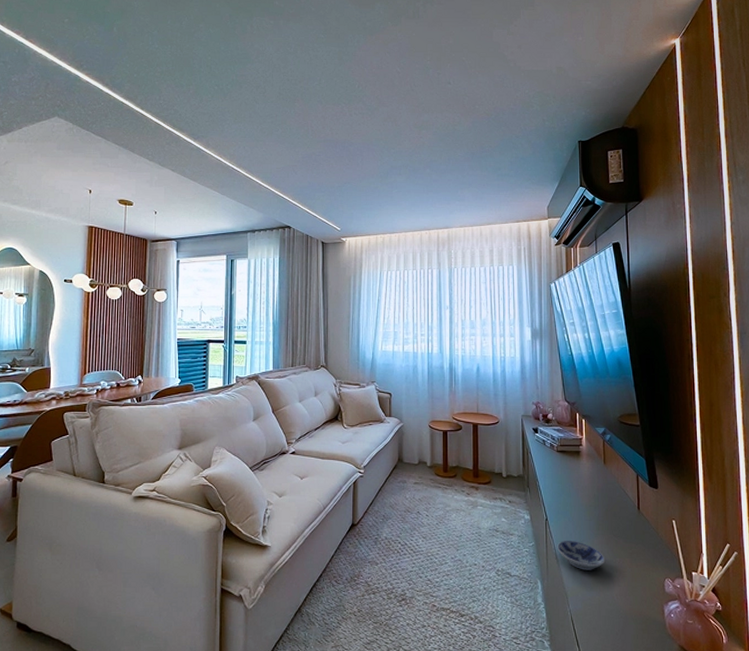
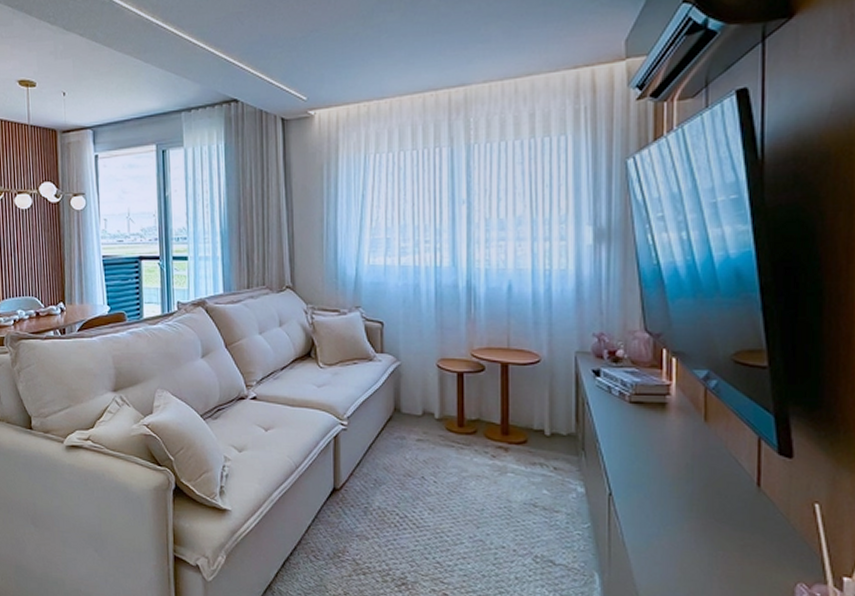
bowl: present [557,541,606,570] -> none [625,523,701,565]

